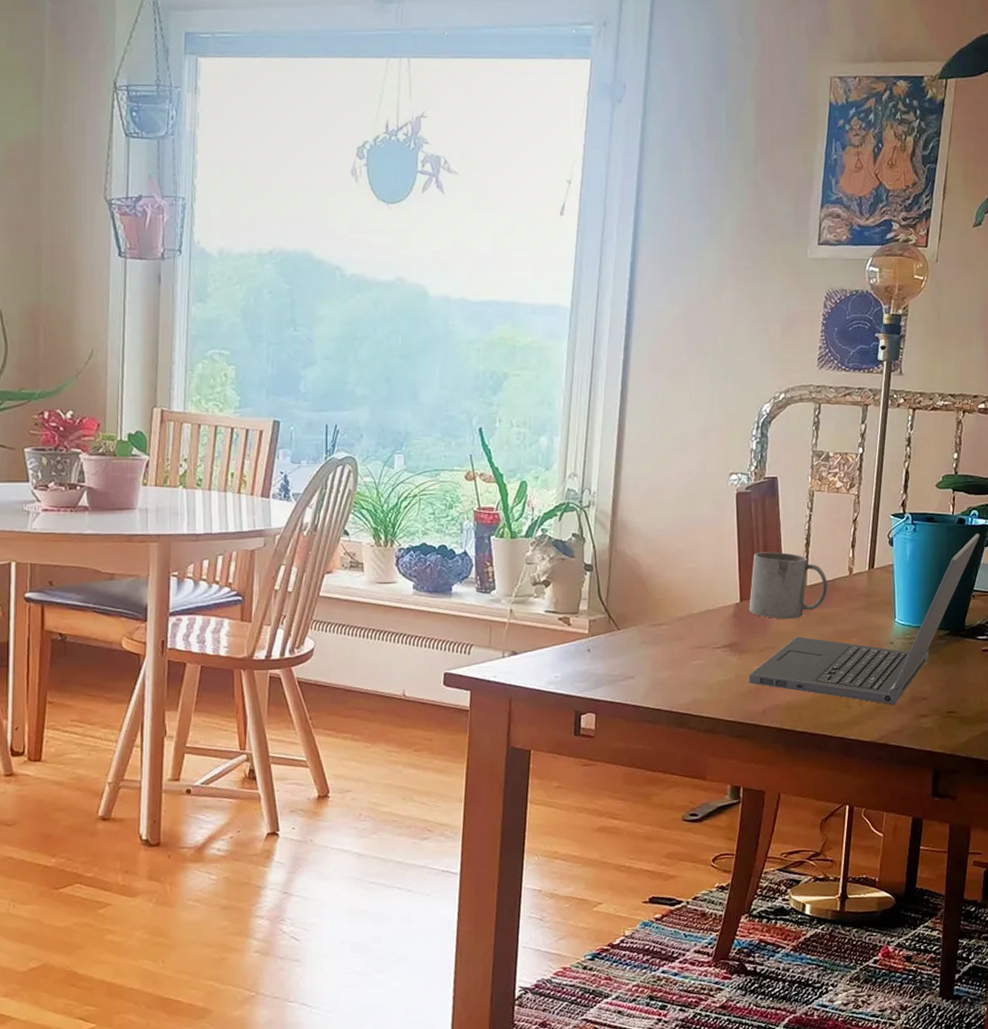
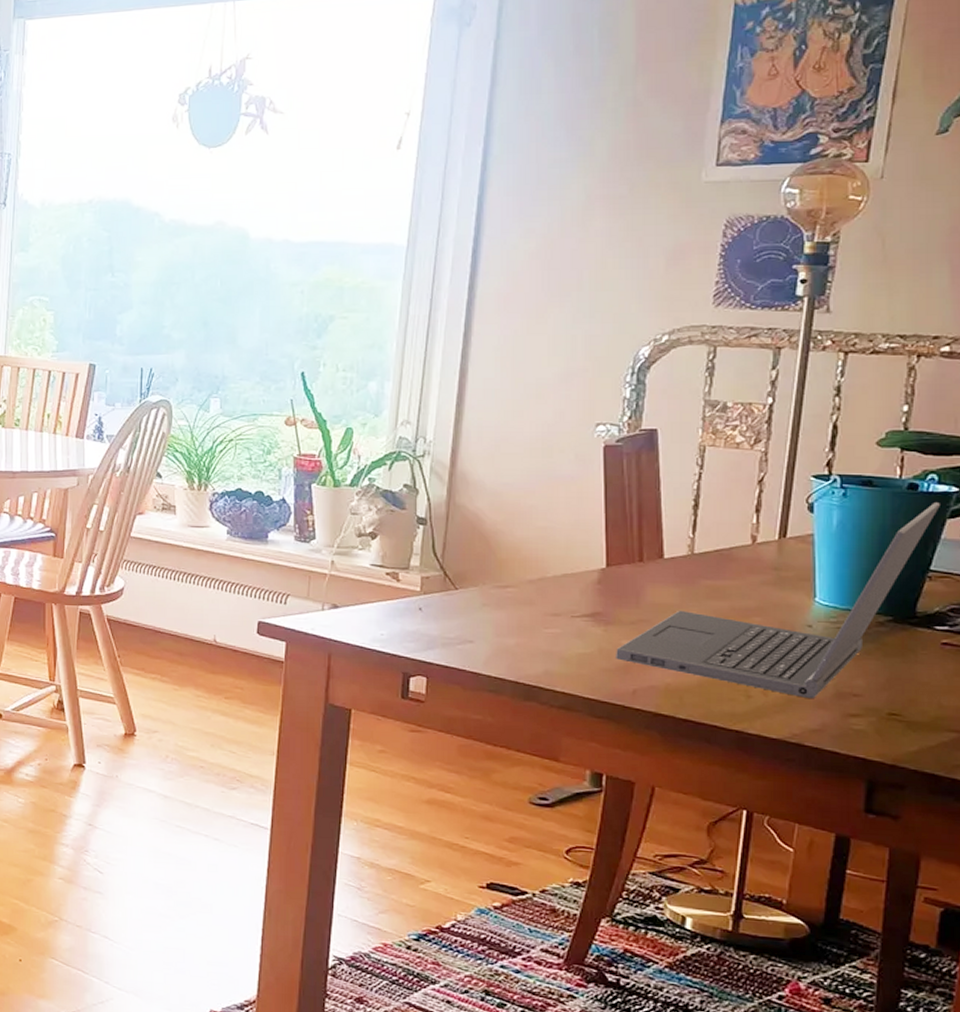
mug: present [749,552,828,619] -> none [617,513,723,590]

